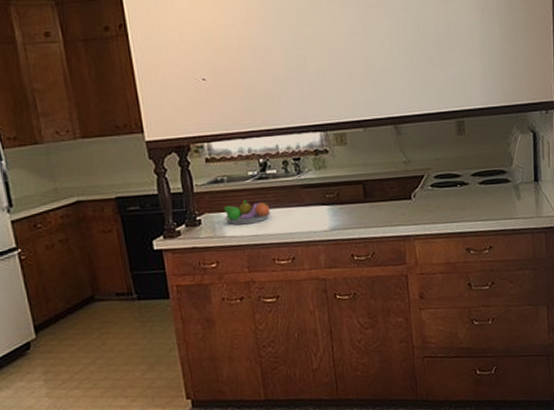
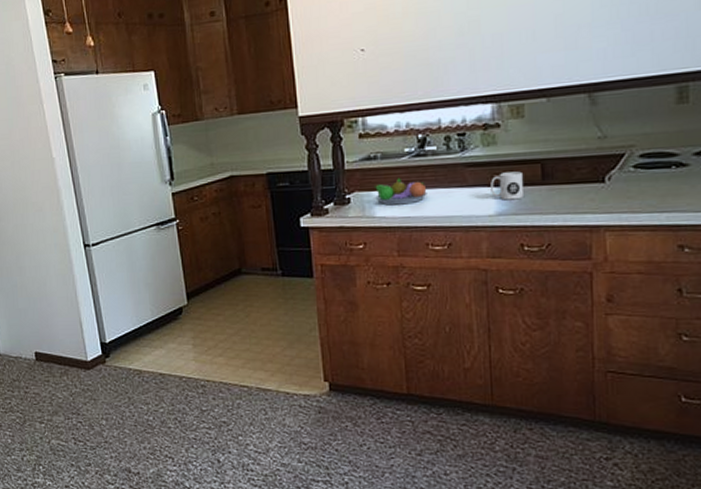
mug: none [323,191,351,217] -> present [490,171,523,200]

